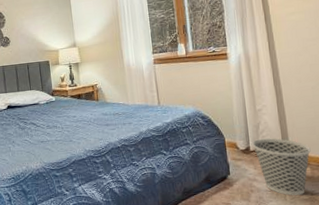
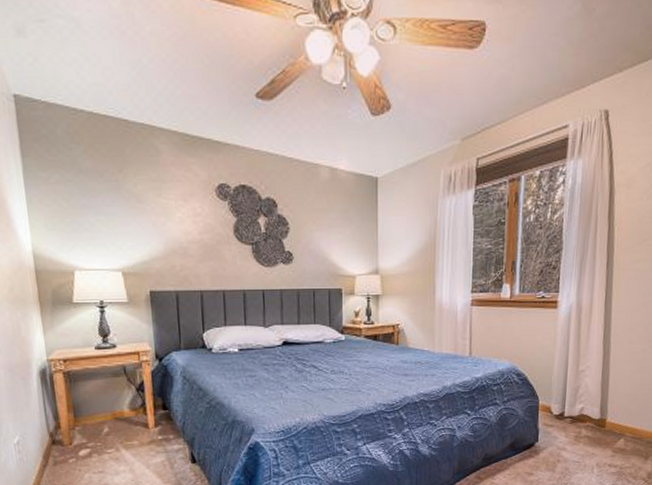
wastebasket: present [252,138,311,196] -> none [567,404,629,469]

